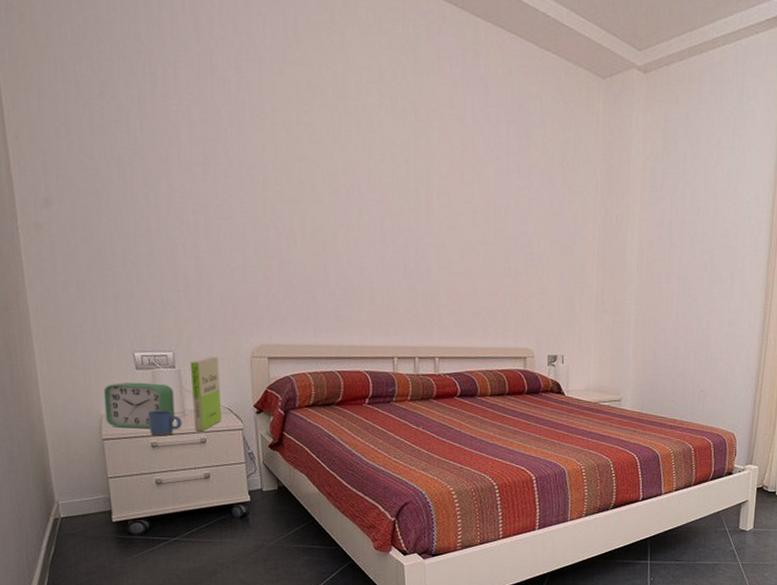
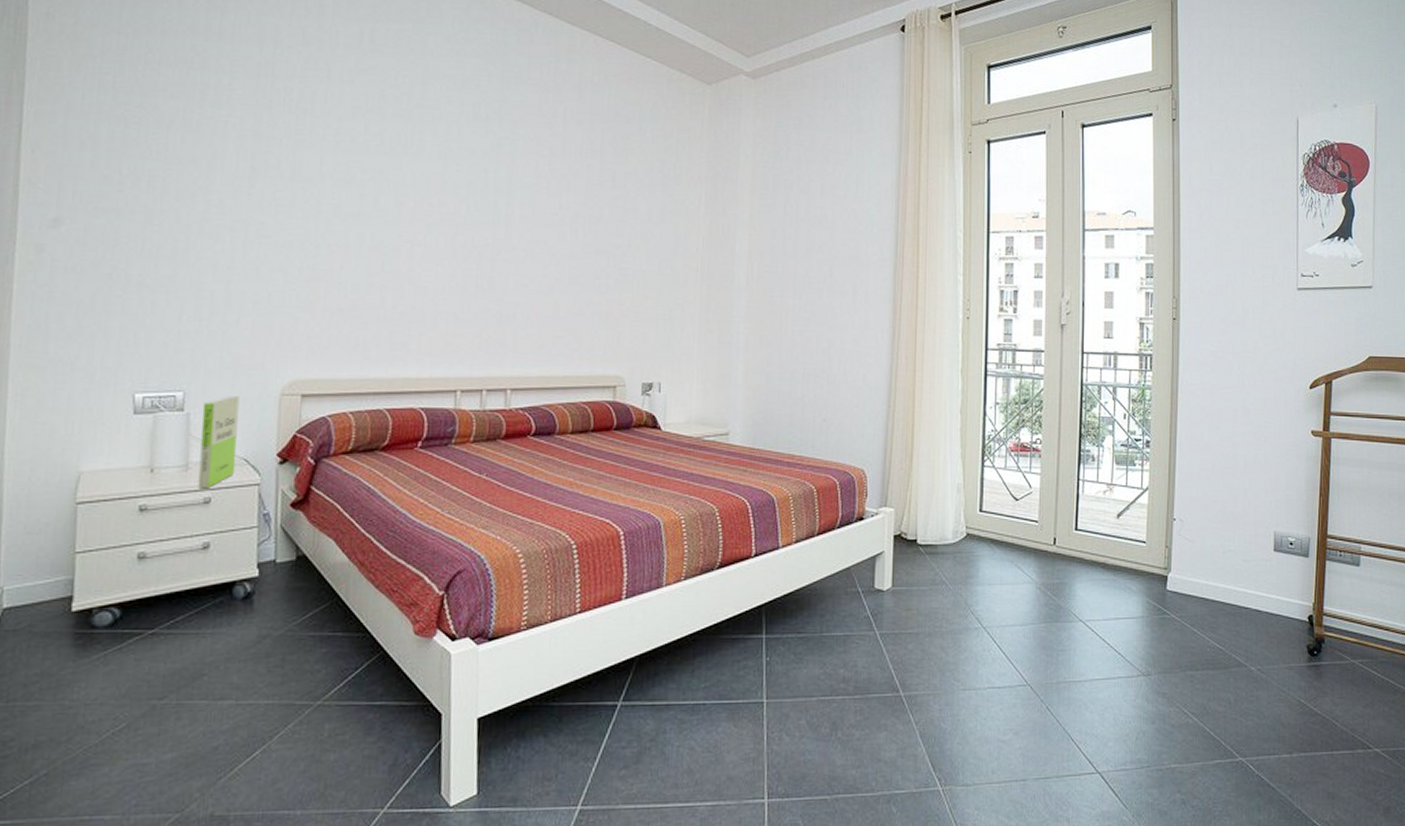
alarm clock: present [103,382,175,429] -> none [84,430,178,488]
mug: present [147,409,183,436] -> none [139,462,184,497]

